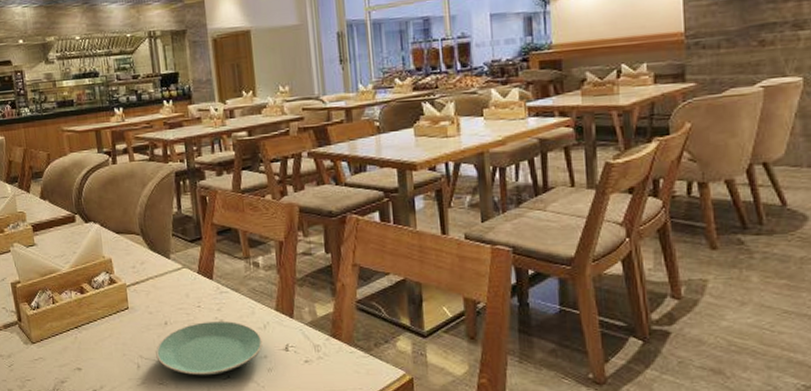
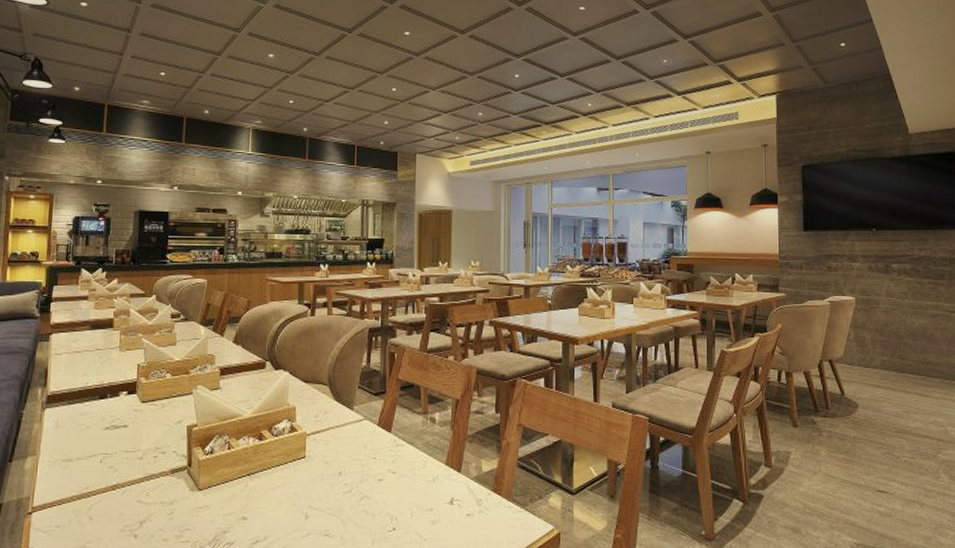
plate: present [156,320,263,376] -> none [326,472,430,528]

